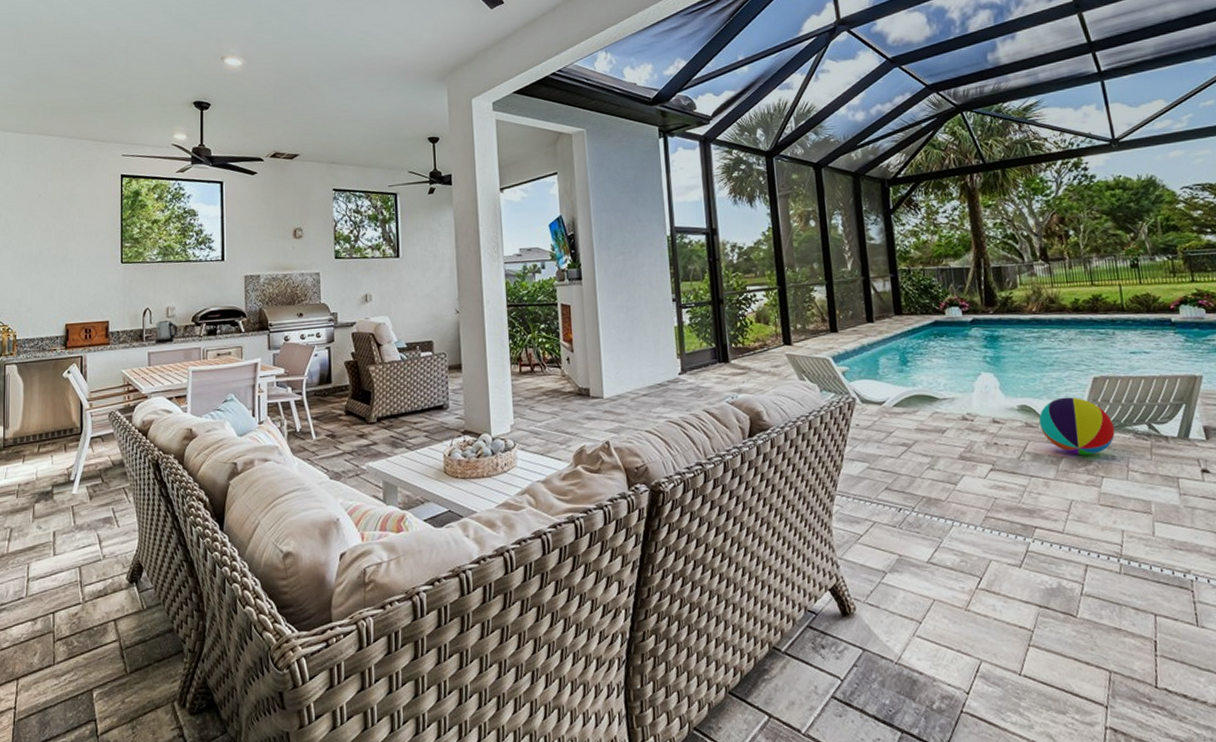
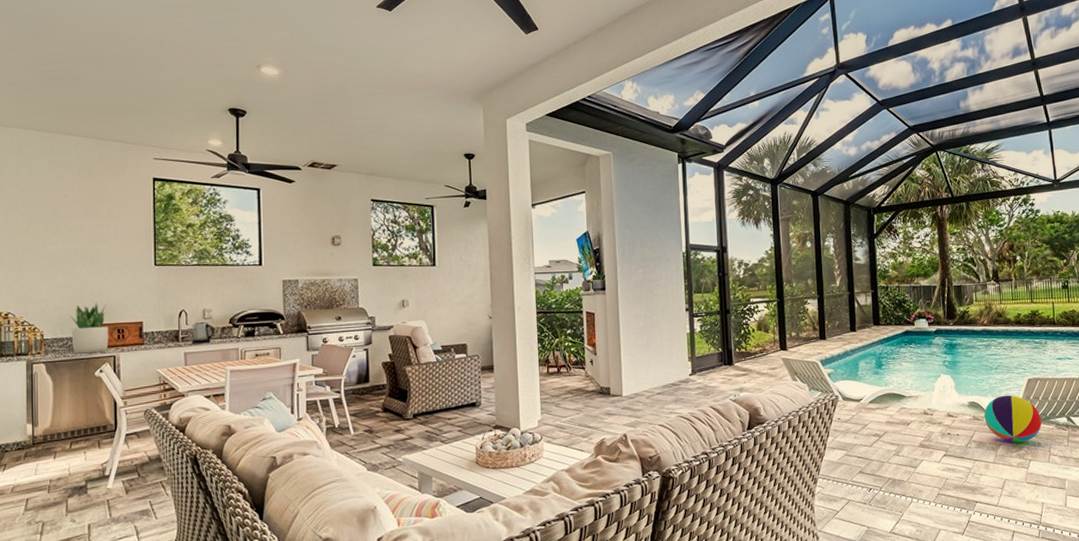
planter: none [41,302,77,355] -> present [70,302,109,354]

